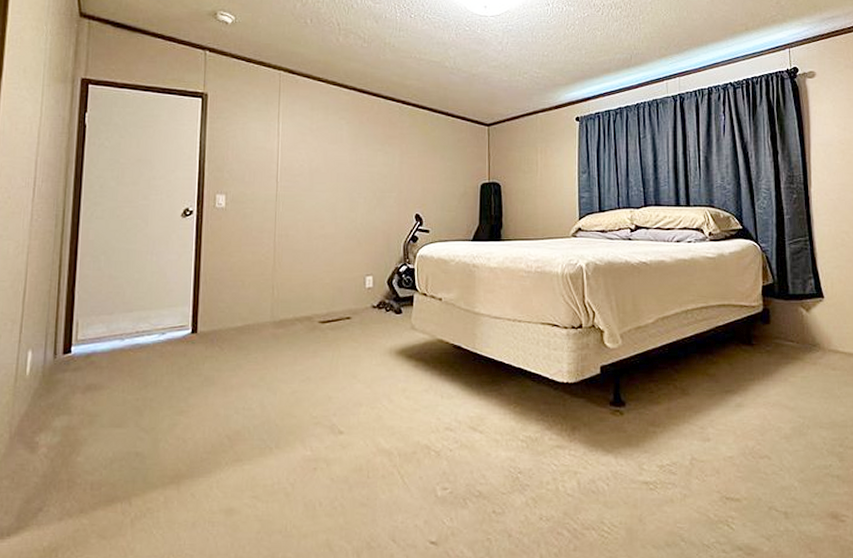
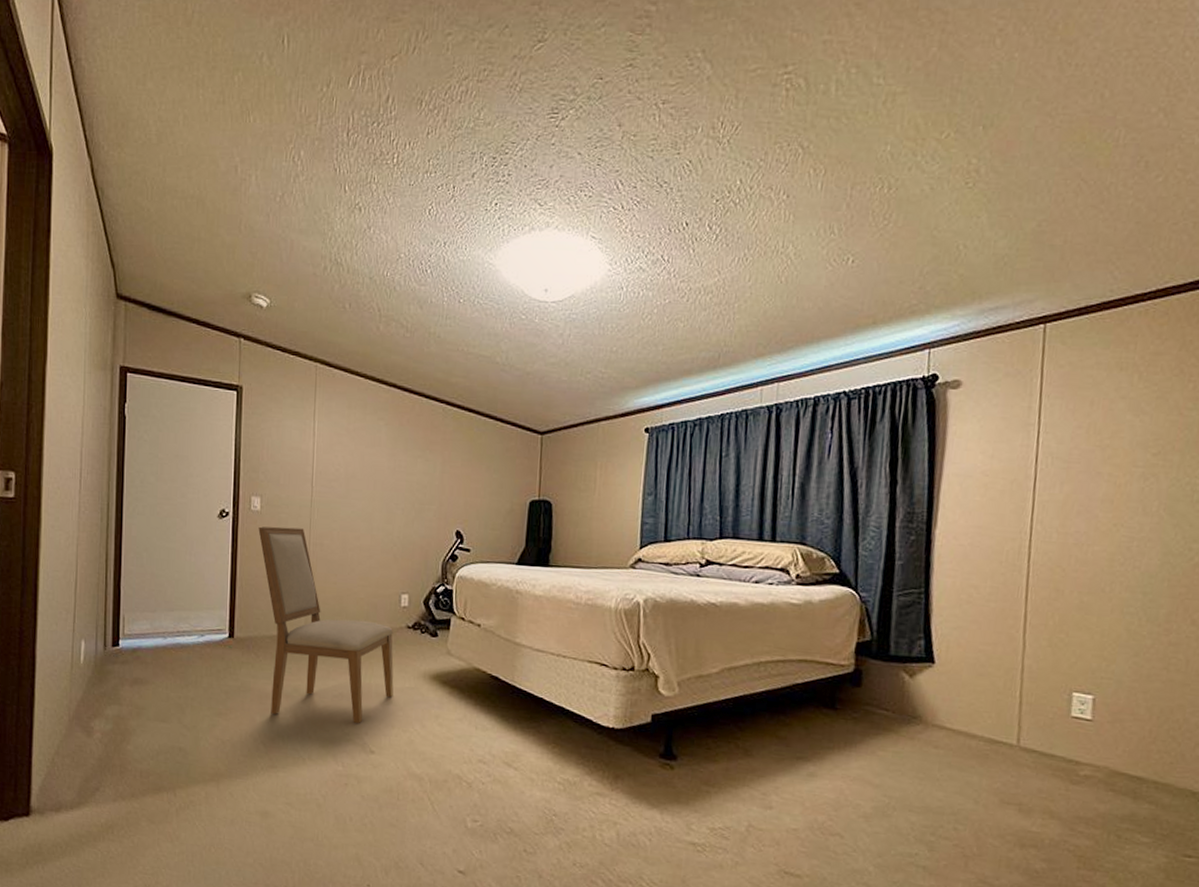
chair: none [223,221,361,406] -> present [258,526,394,724]

